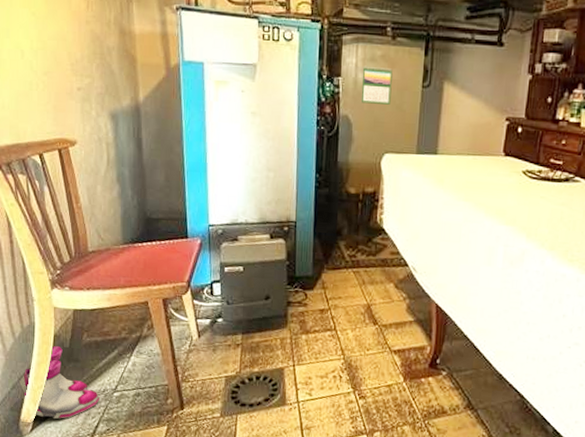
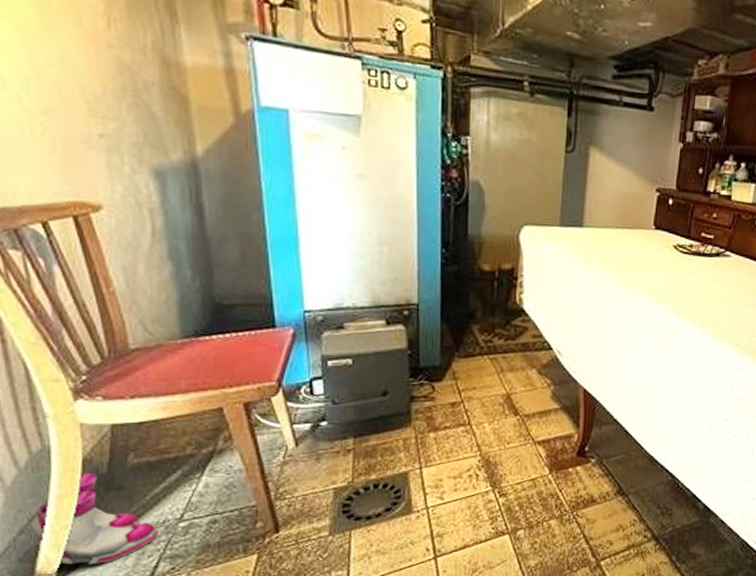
calendar: present [361,65,393,105] -> none [494,124,531,170]

